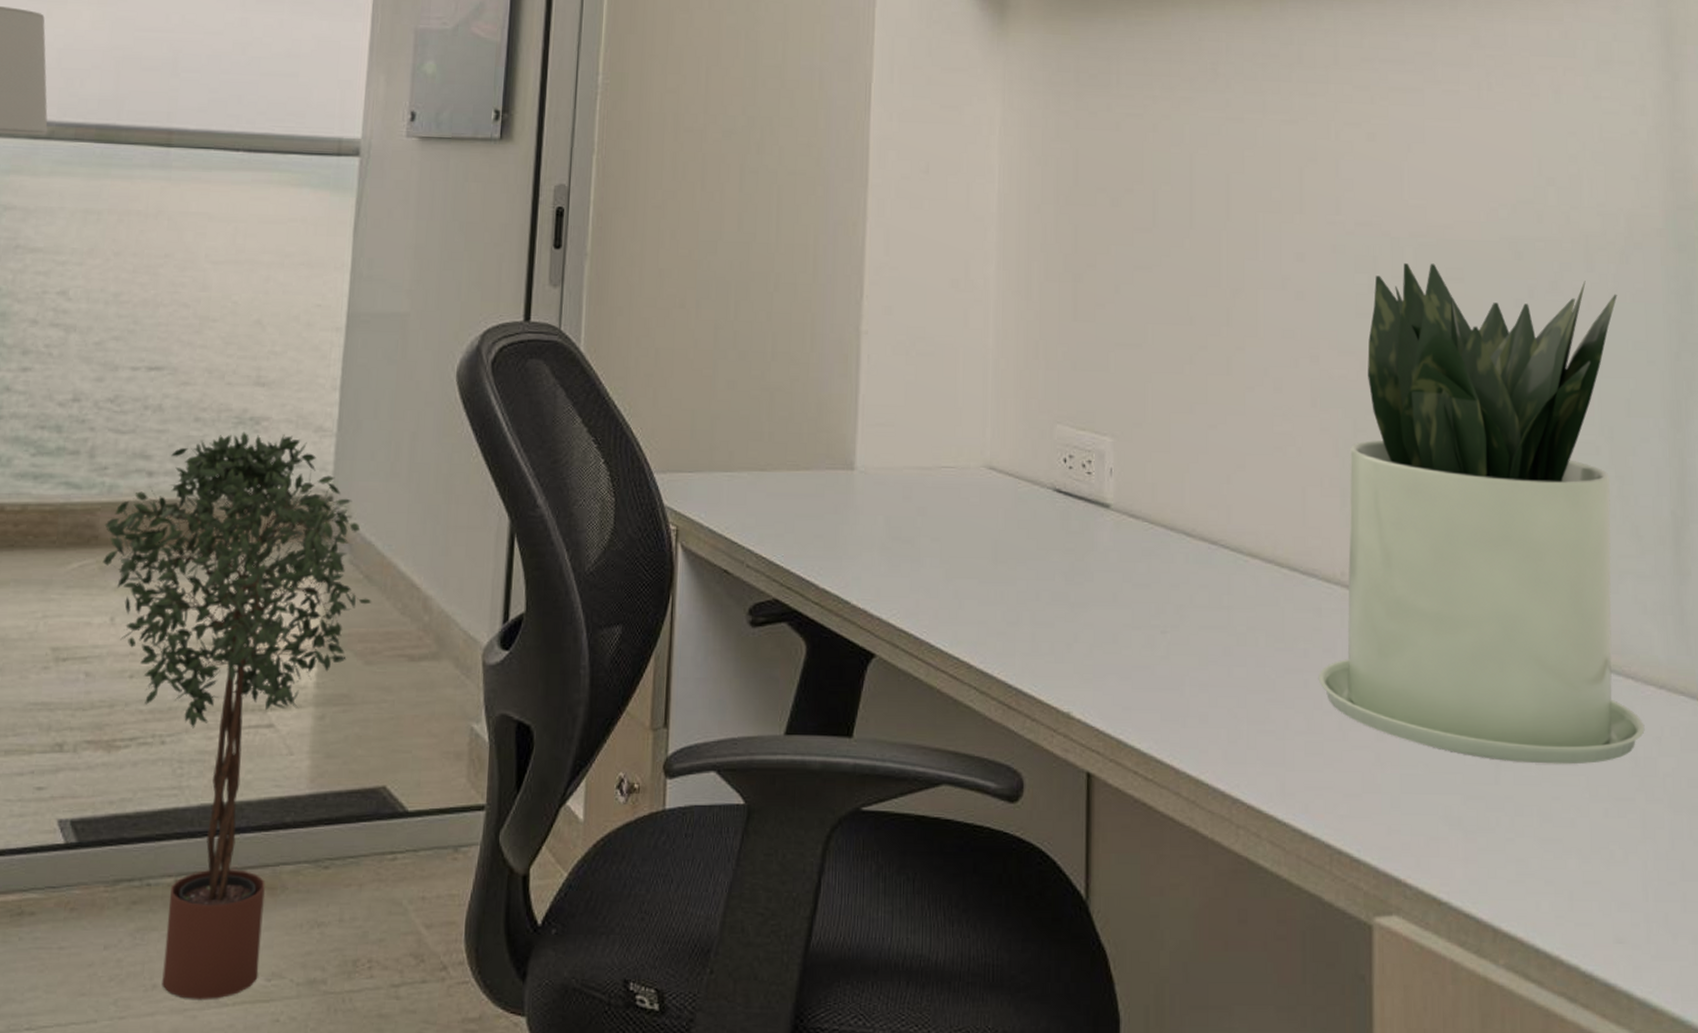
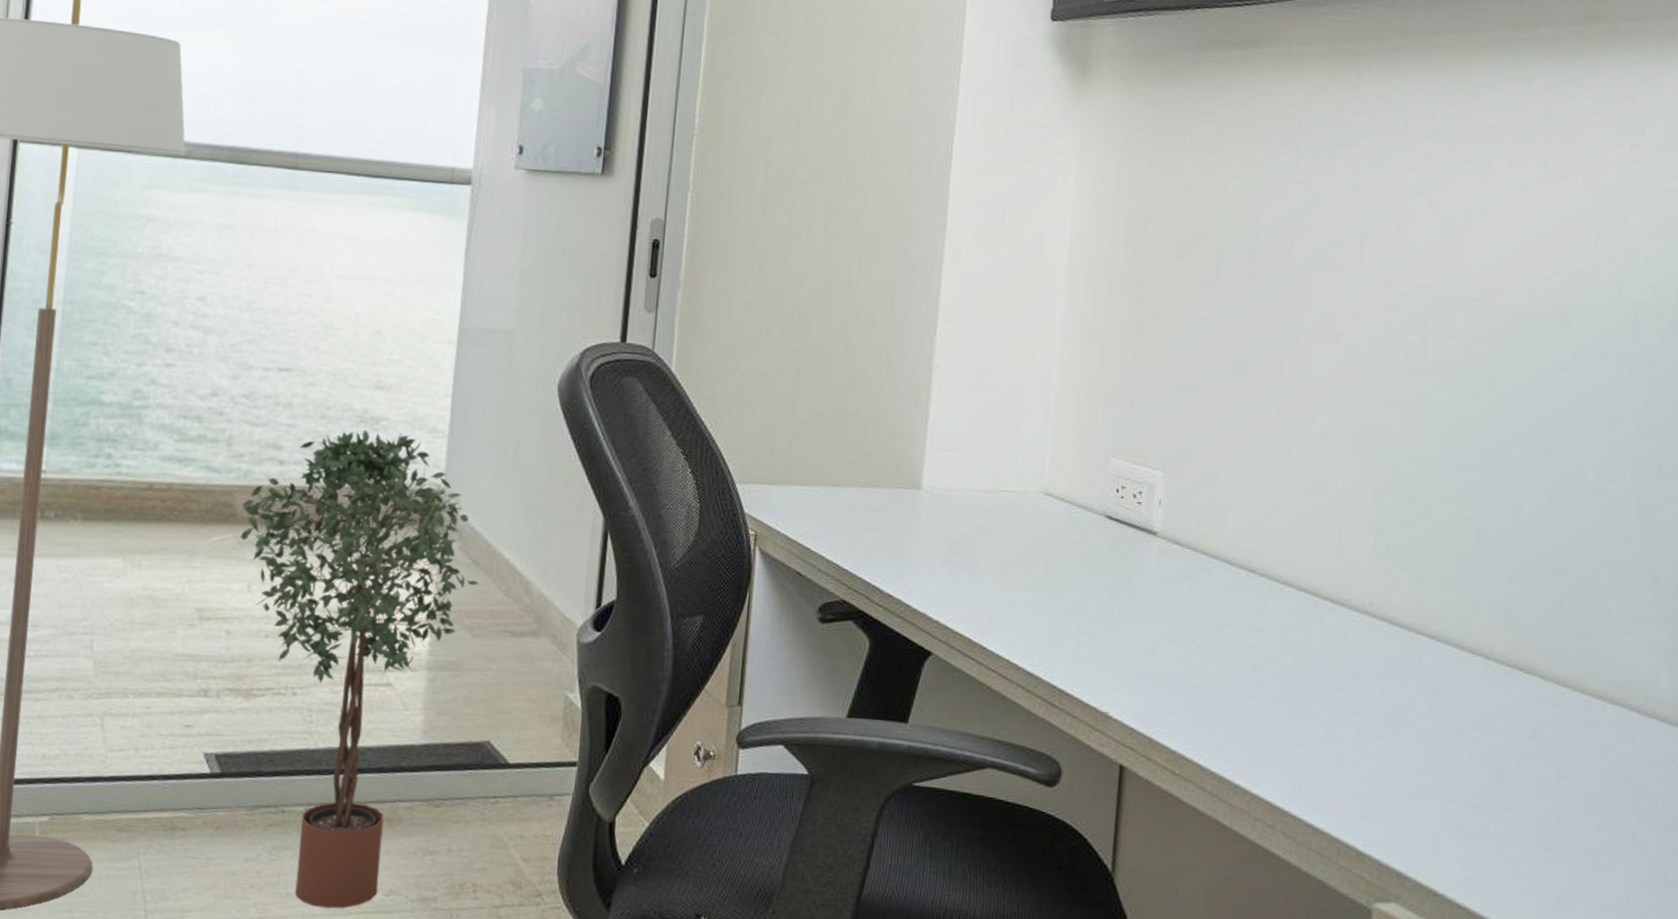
planter: present [1318,262,1645,765] -> none [1340,324,1661,784]

